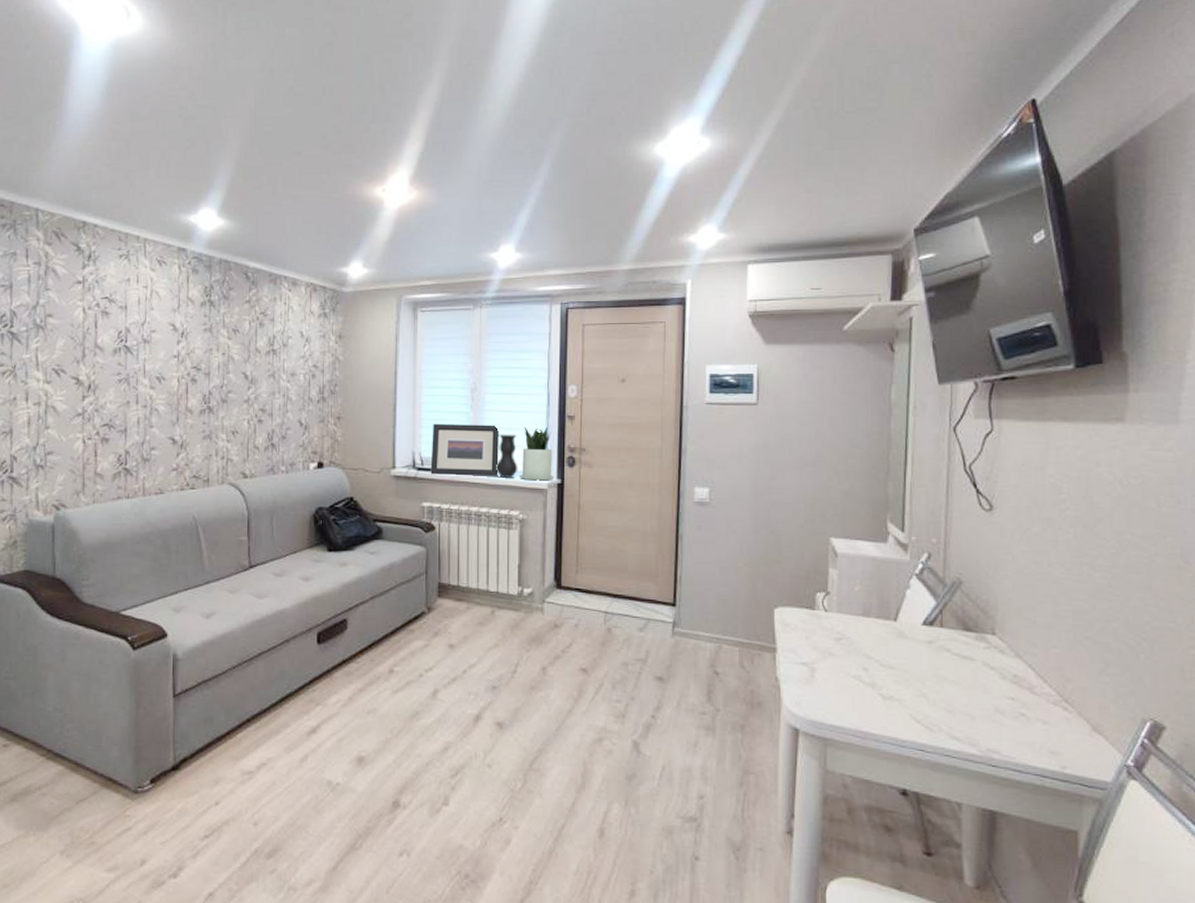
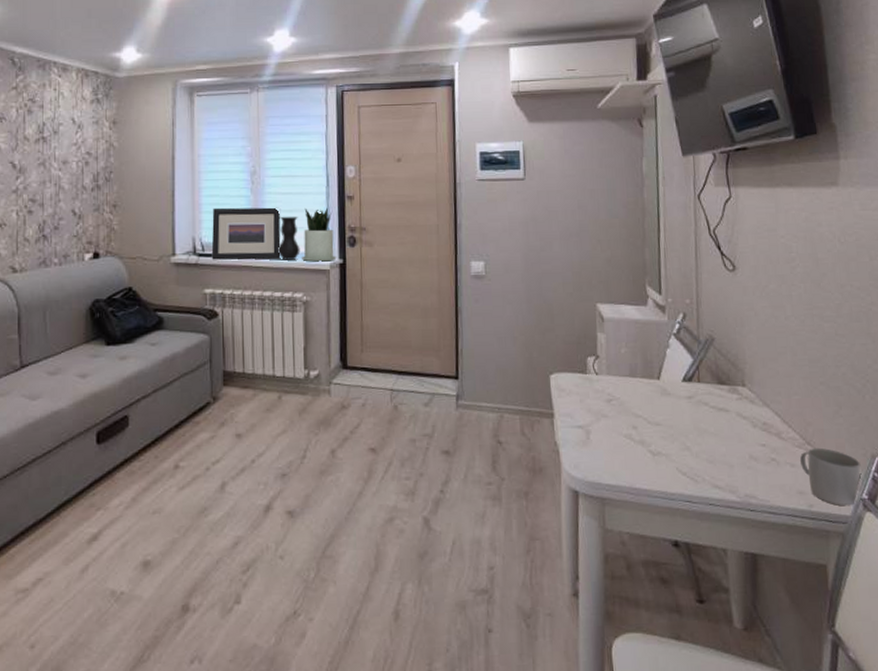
mug: none [1054,706,1127,772] -> present [799,447,861,507]

